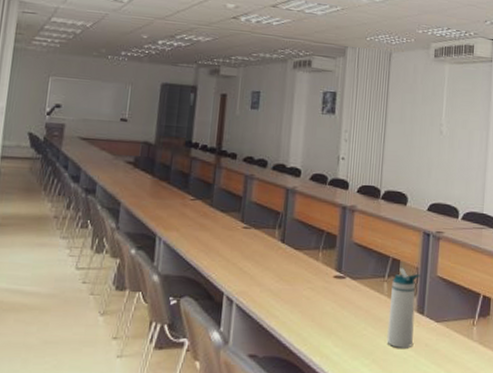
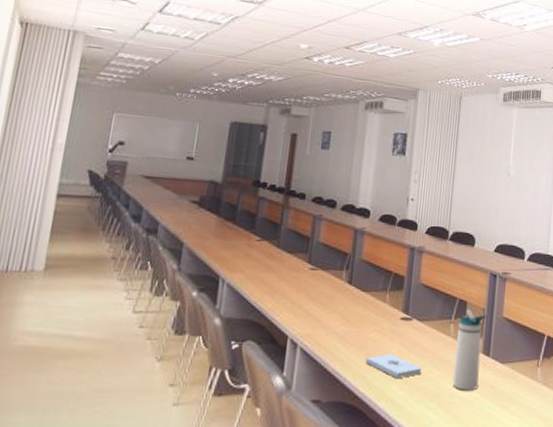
notepad: none [299,310,356,336] -> present [365,353,422,379]

